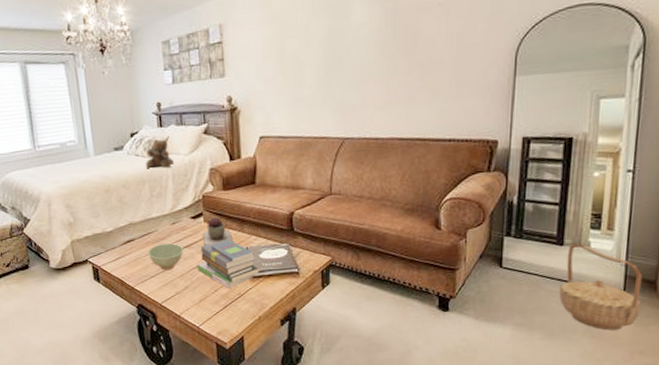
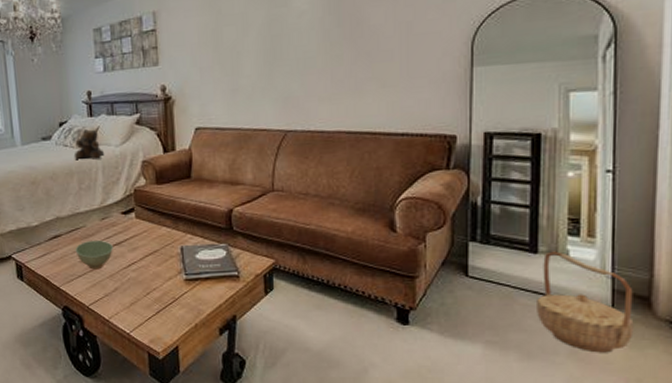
books: present [197,239,259,289] -> none [127,237,195,292]
succulent plant: present [203,217,234,247] -> none [134,213,168,245]

